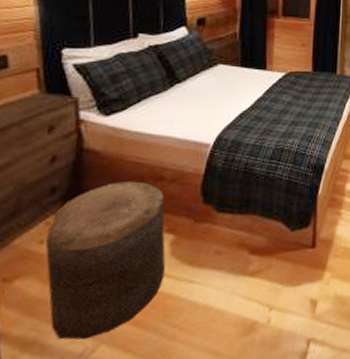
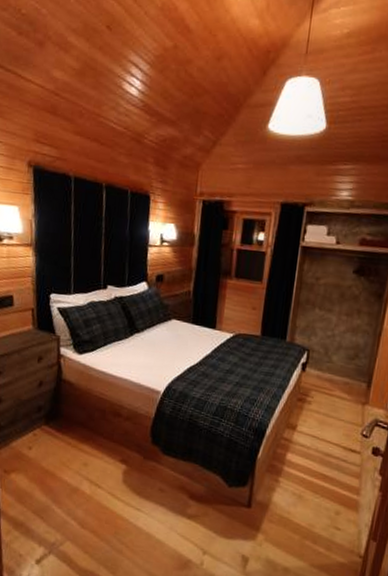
stool: present [46,181,166,340] -> none [32,411,120,534]

